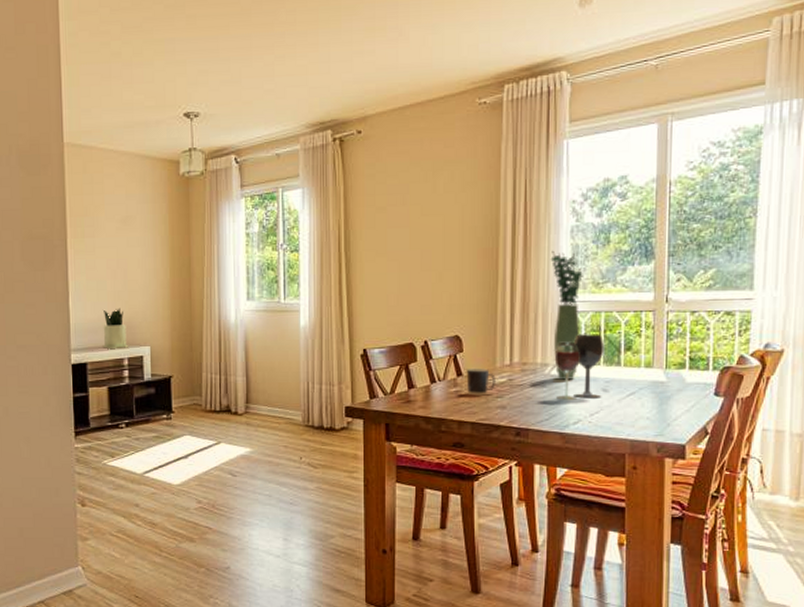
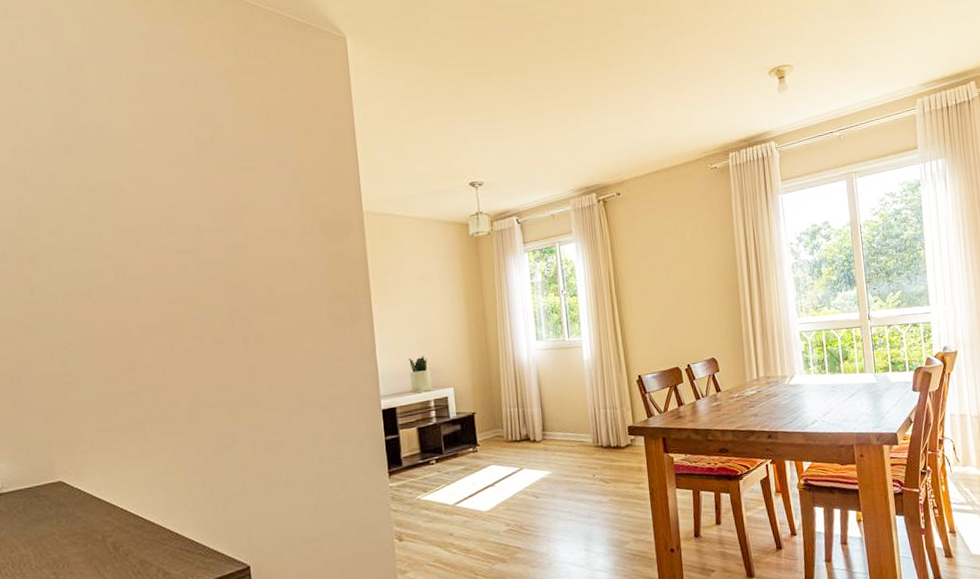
mug: present [466,369,496,396] -> none [723,384,748,408]
vase: present [550,250,583,380] -> none [779,283,809,388]
wineglass: present [554,342,580,400] -> none [790,357,812,405]
wine glass: present [573,334,605,399] -> none [804,348,831,402]

